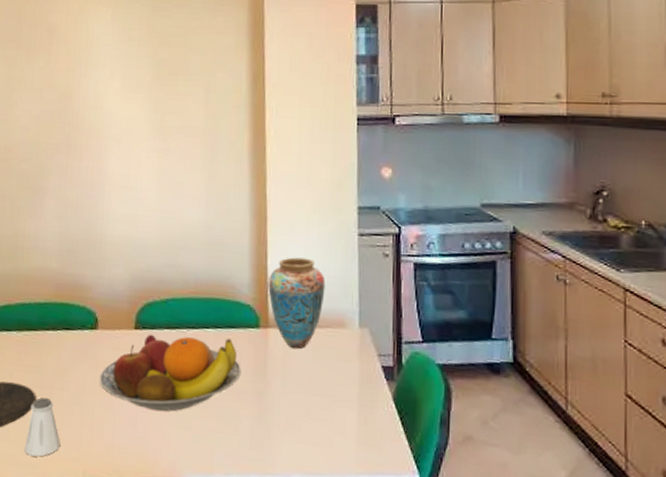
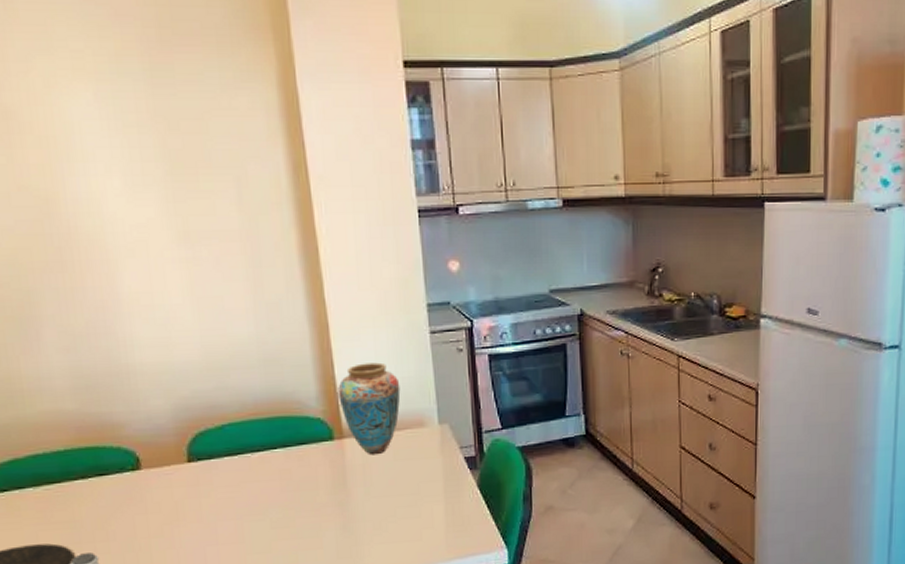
fruit bowl: present [99,334,241,412] -> none [152,455,319,542]

